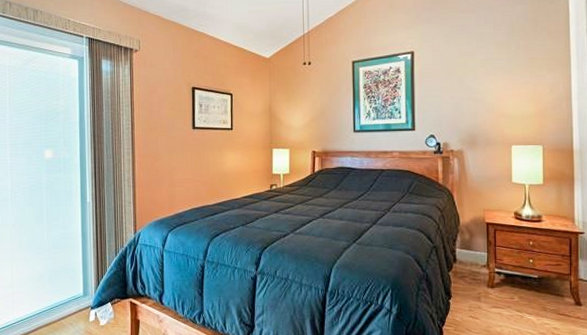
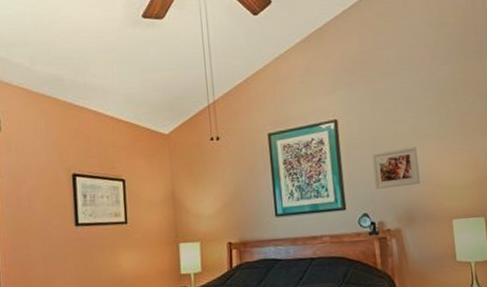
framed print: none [442,79,485,115] -> present [372,147,420,190]

